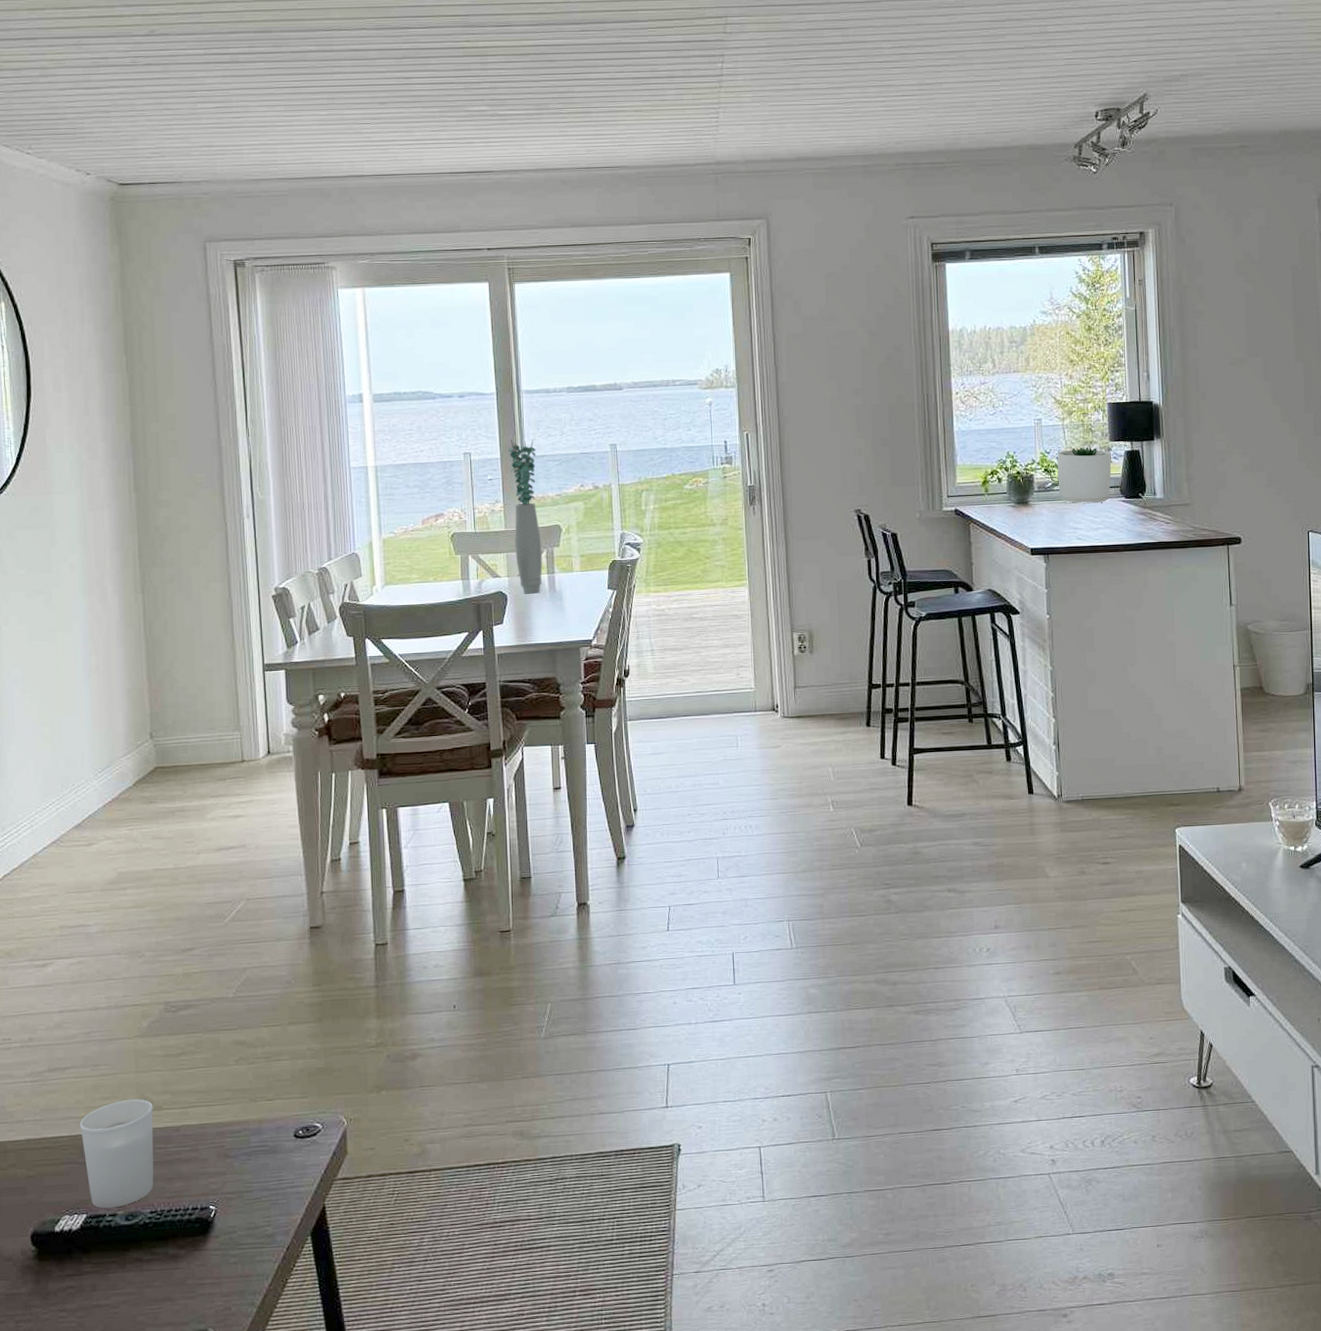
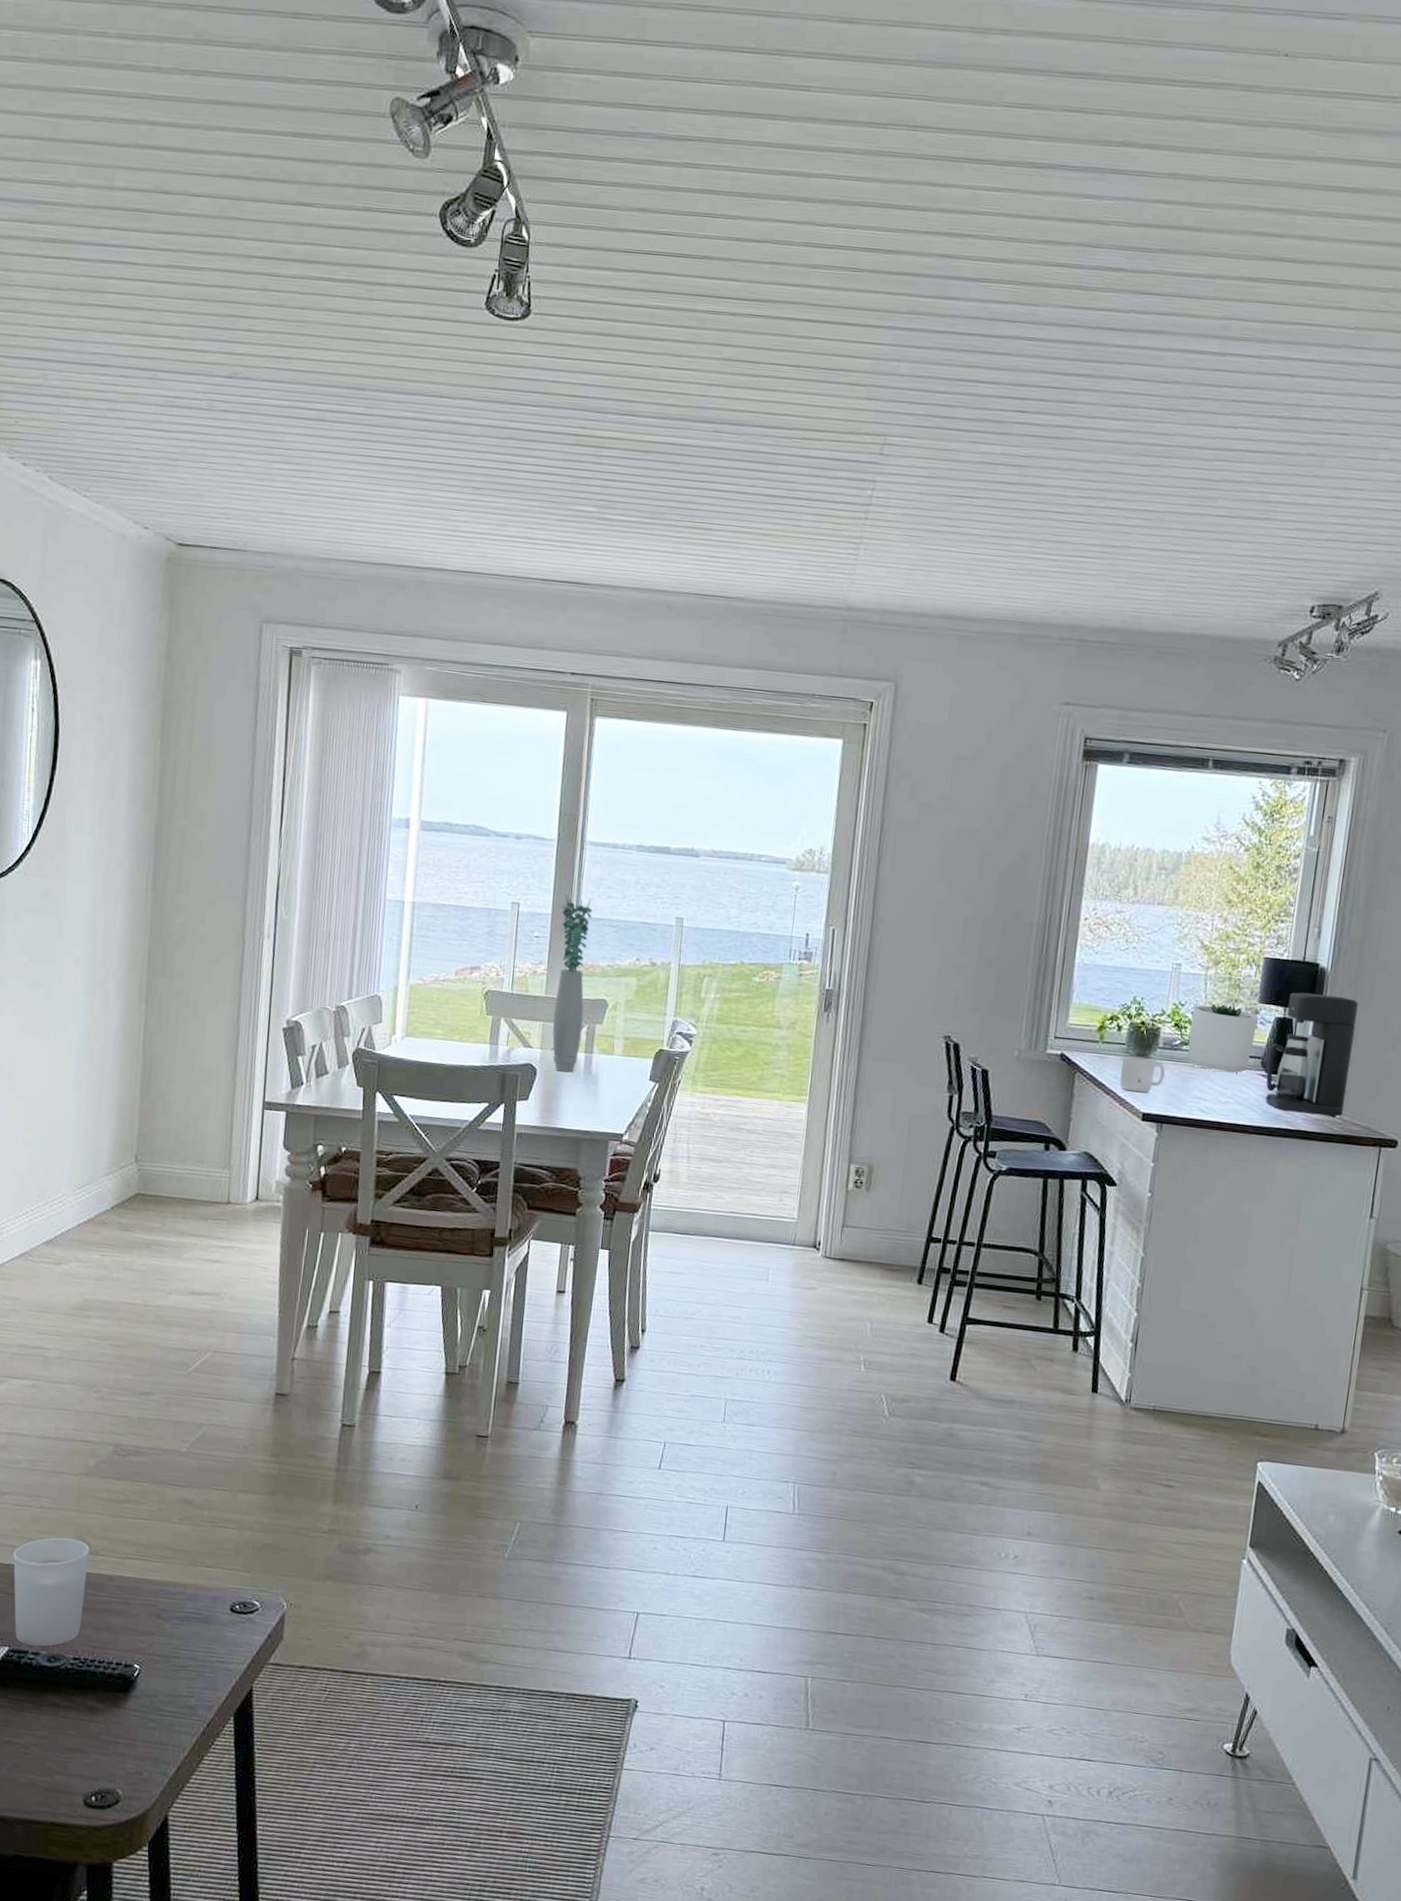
mug: none [1006,501,1044,532] -> present [1120,1055,1166,1093]
coffee maker: none [1124,425,1194,528] -> present [1265,992,1358,1117]

